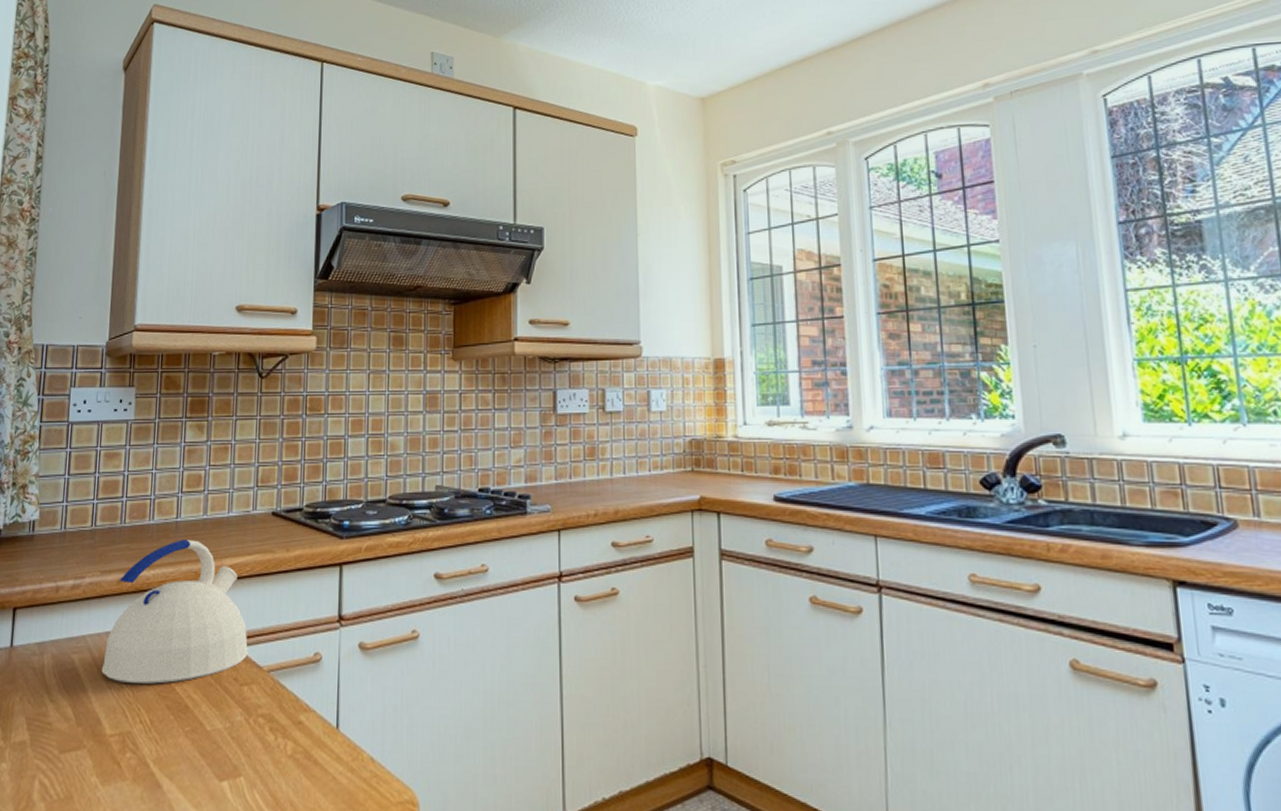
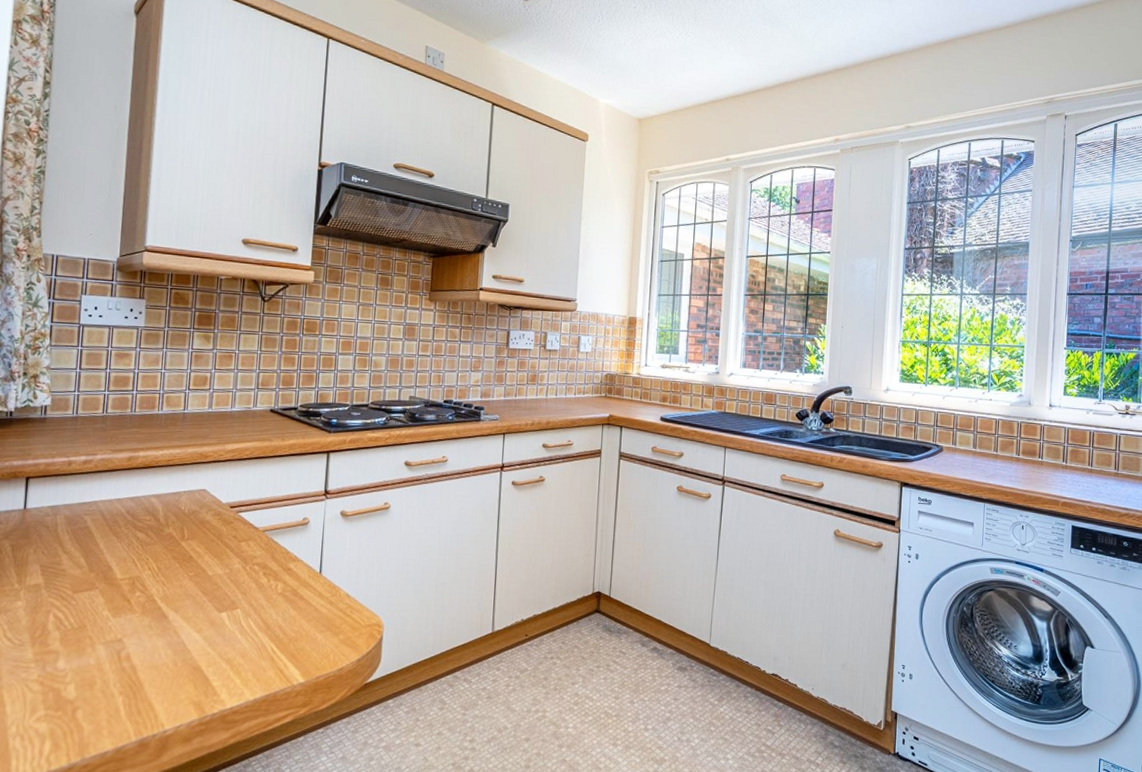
kettle: present [101,538,249,684] -> none [112,427,247,540]

